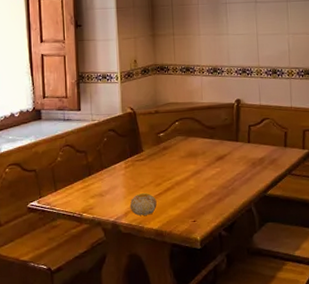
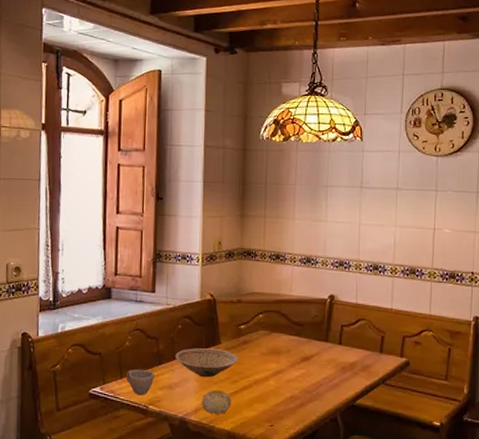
cup: none [60,181,86,205] -> present [125,369,154,396]
bowl: none [103,156,160,184] -> present [175,348,239,378]

